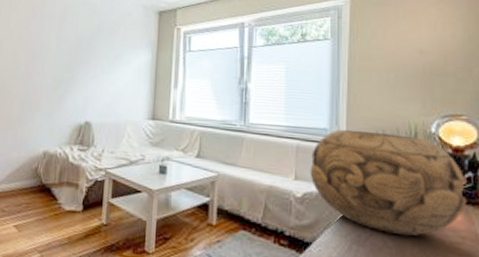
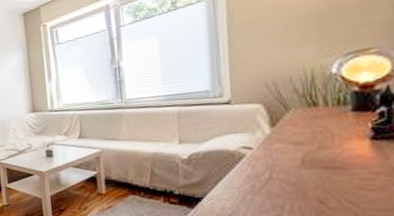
decorative bowl: present [310,129,467,237] -> none [194,81,380,180]

